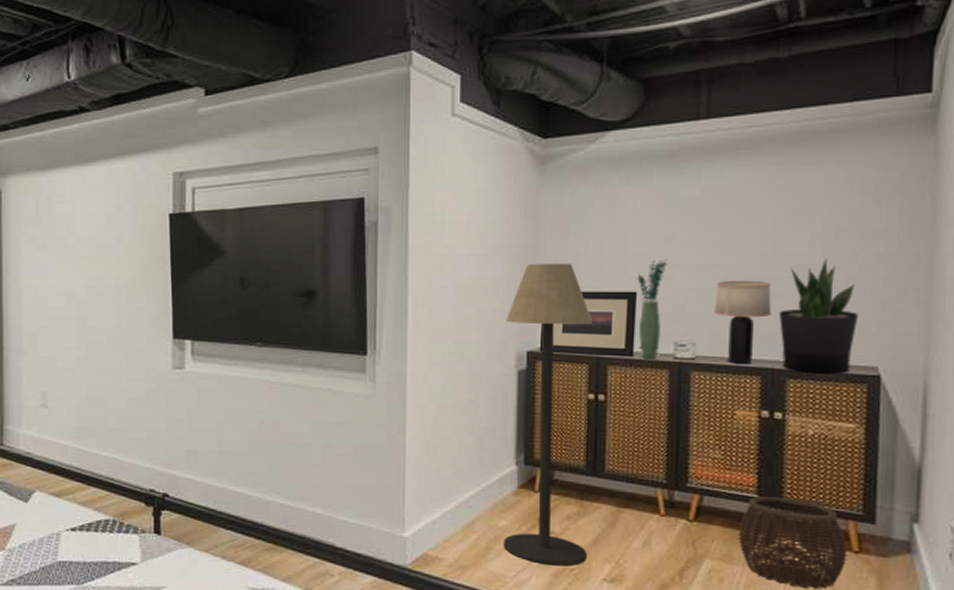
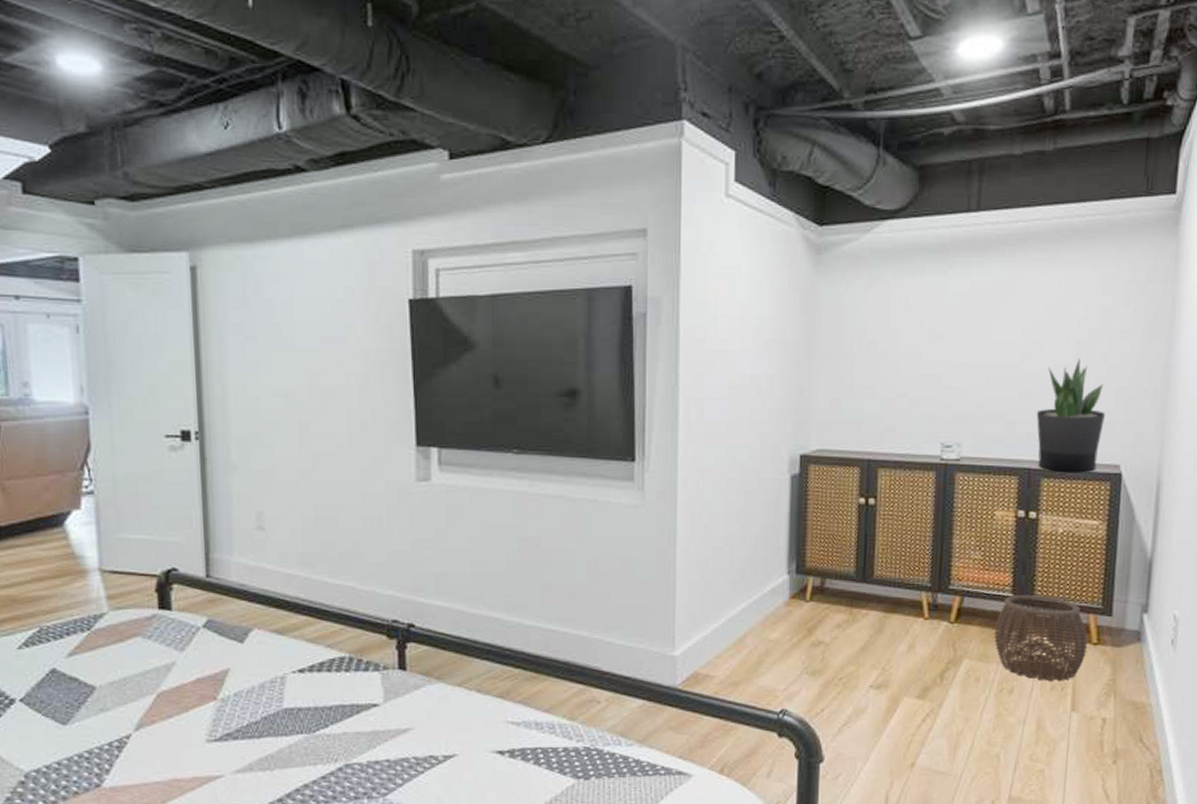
floor lamp: present [503,263,593,566] -> none [775,361,865,676]
picture frame: present [539,291,638,357] -> none [812,390,908,459]
vase: present [637,259,667,360] -> none [908,357,937,462]
table lamp: present [713,280,772,364] -> none [978,379,1031,464]

